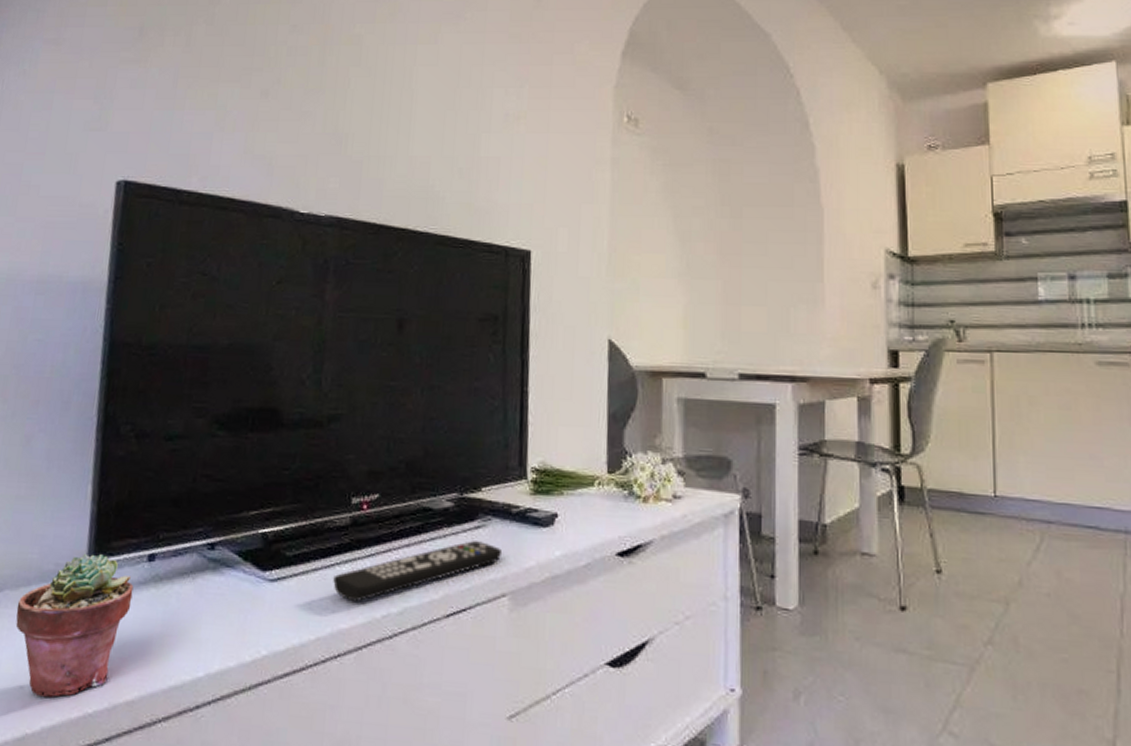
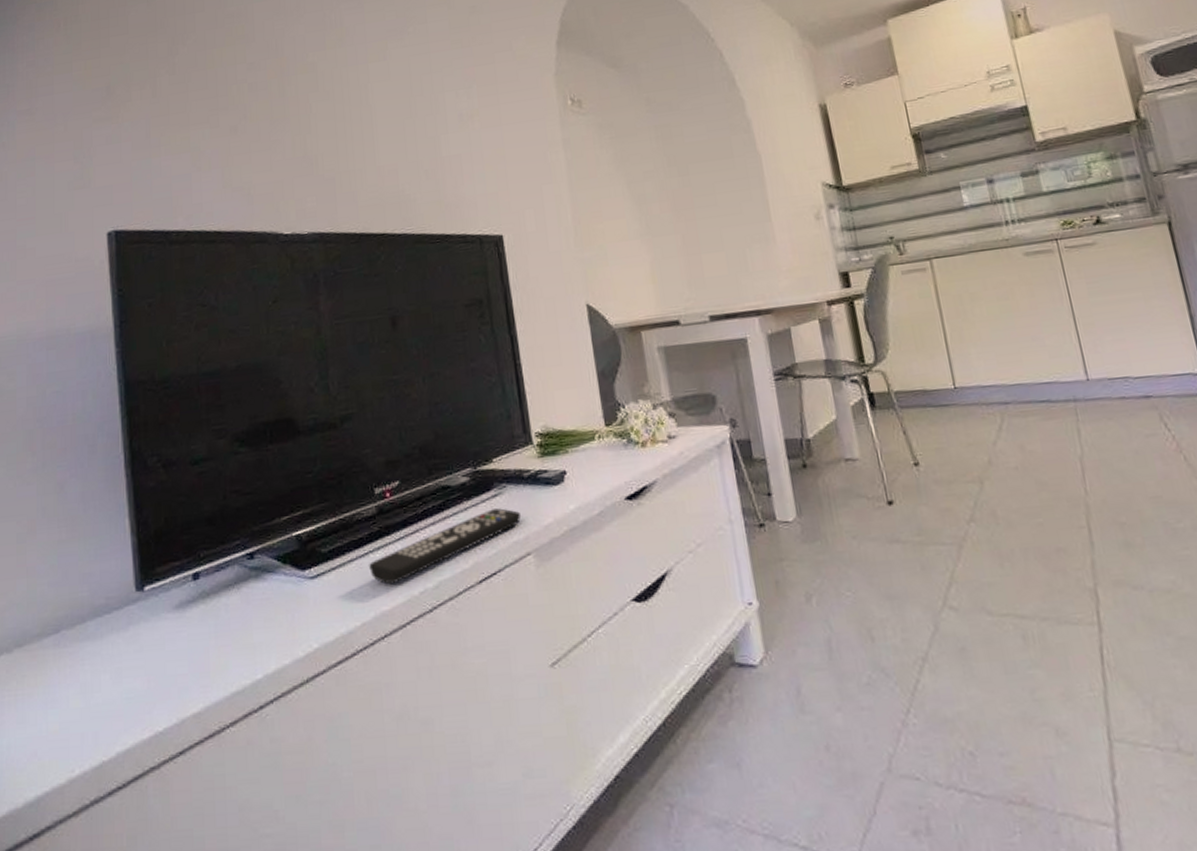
potted succulent: present [15,553,134,697] -> none [75,581,184,724]

